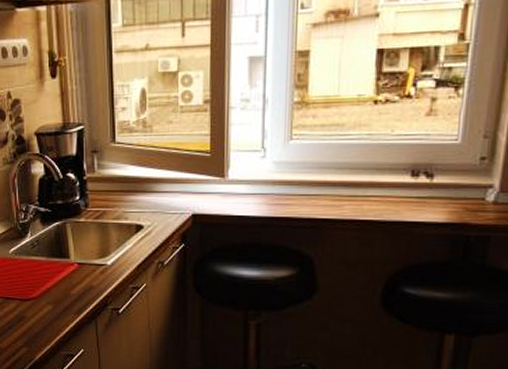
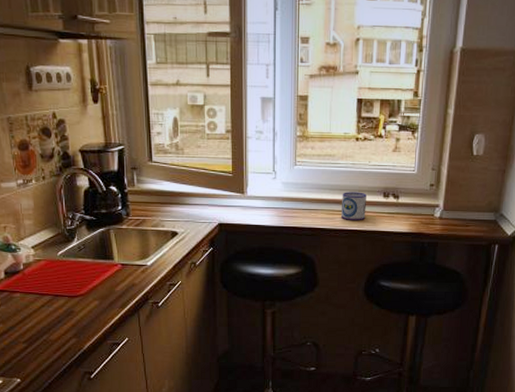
mug: none [352,171,387,208] -> present [341,192,366,220]

